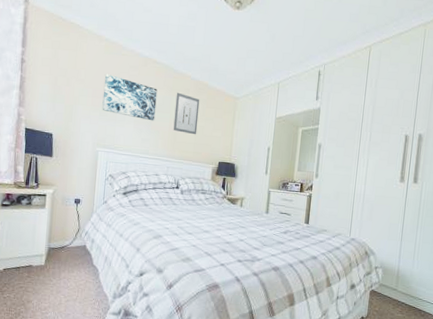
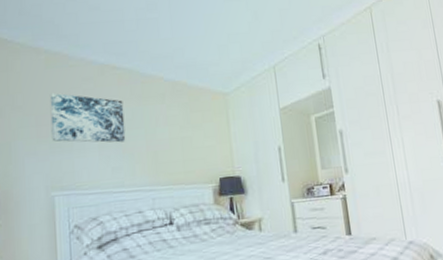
wall art: present [173,92,200,135] -> none [148,100,184,150]

